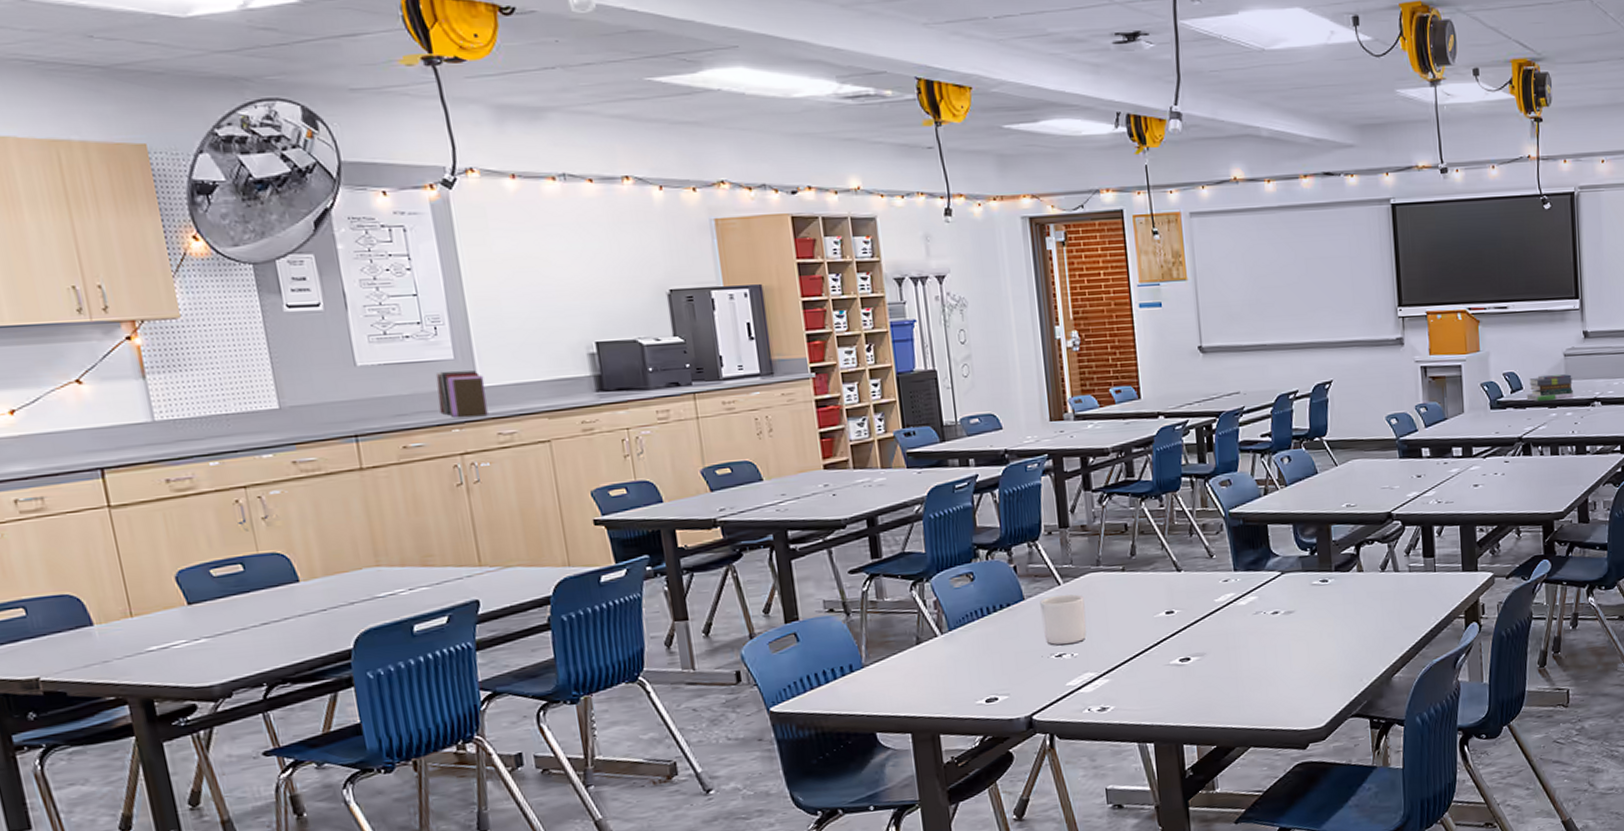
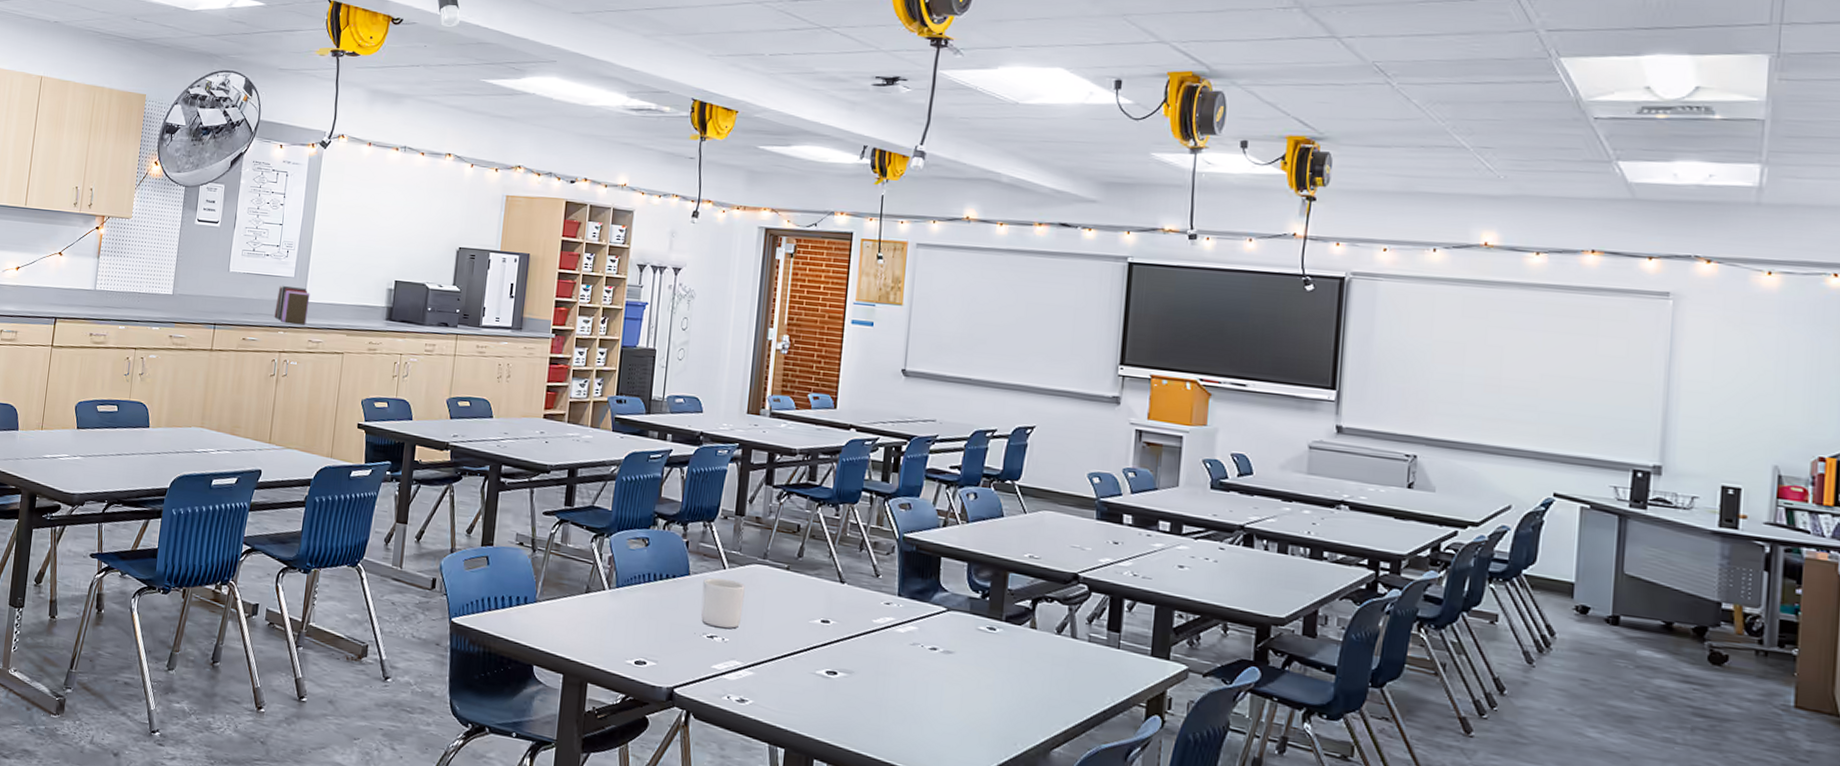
books: present [1526,373,1573,402] -> none [1256,463,1316,496]

